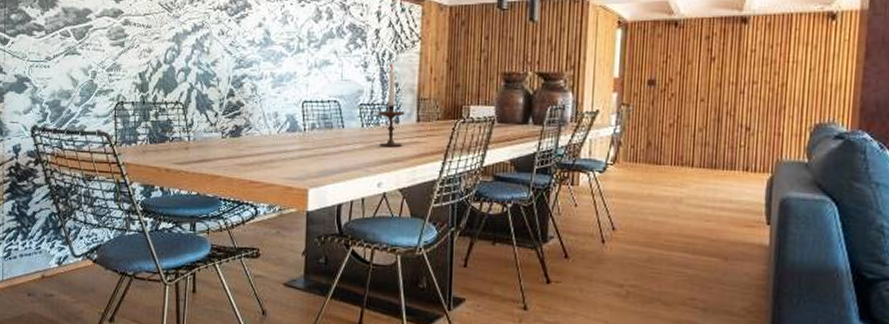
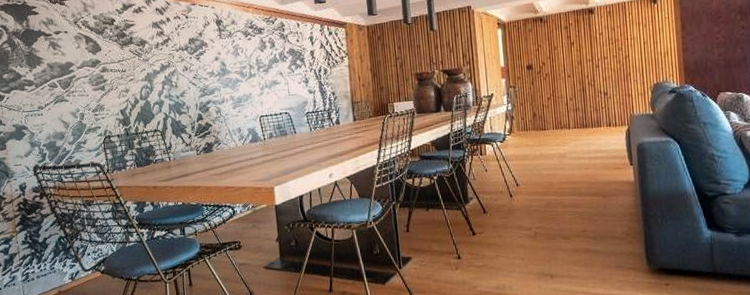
candlestick: present [378,63,405,148] -> none [321,77,344,145]

